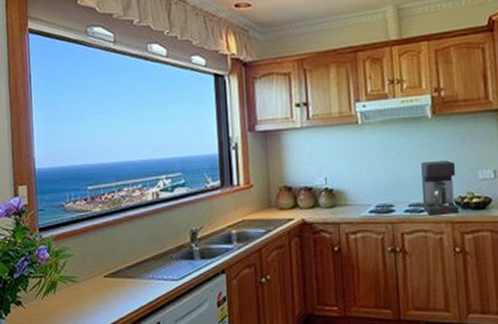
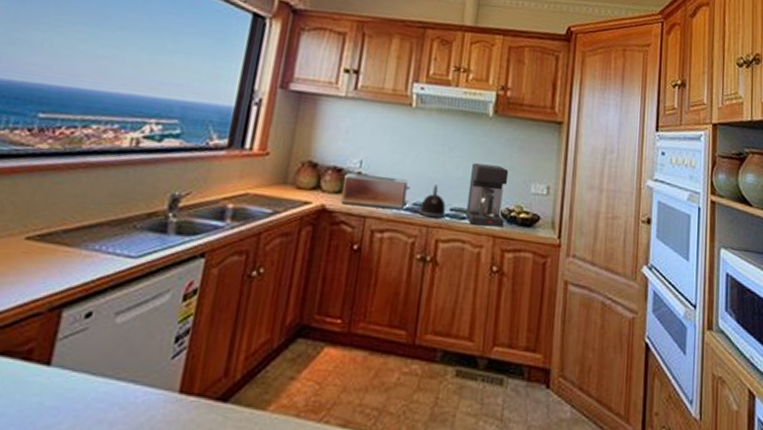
toaster: none [314,186,371,216] -> present [340,172,410,210]
kettle: none [383,187,406,216] -> present [420,184,446,219]

